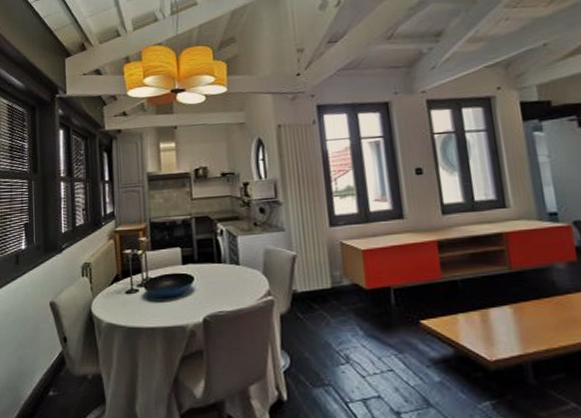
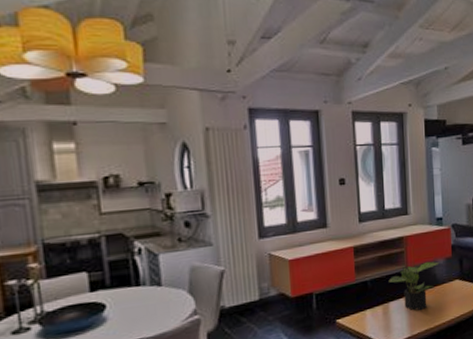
potted plant: none [486,264,560,325] -> present [388,261,441,311]

